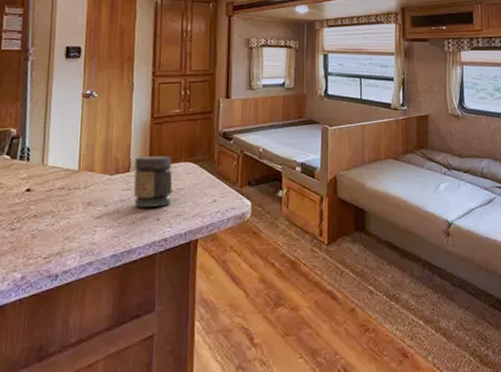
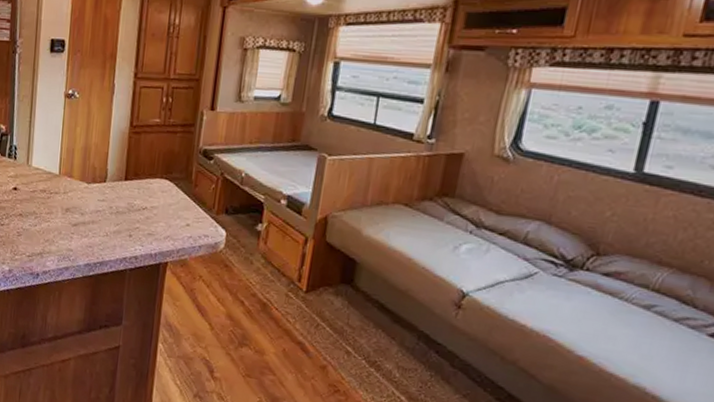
jar: present [133,156,173,207] -> none [108,167,148,223]

